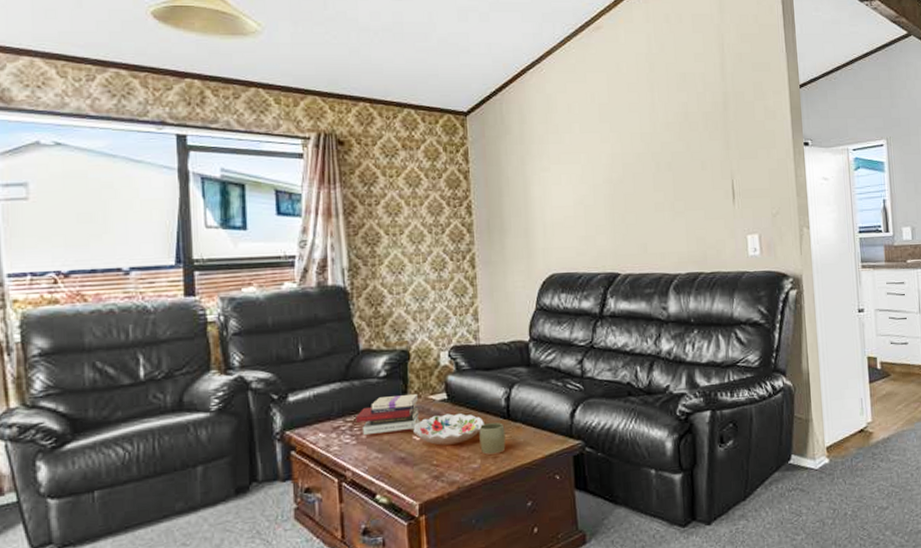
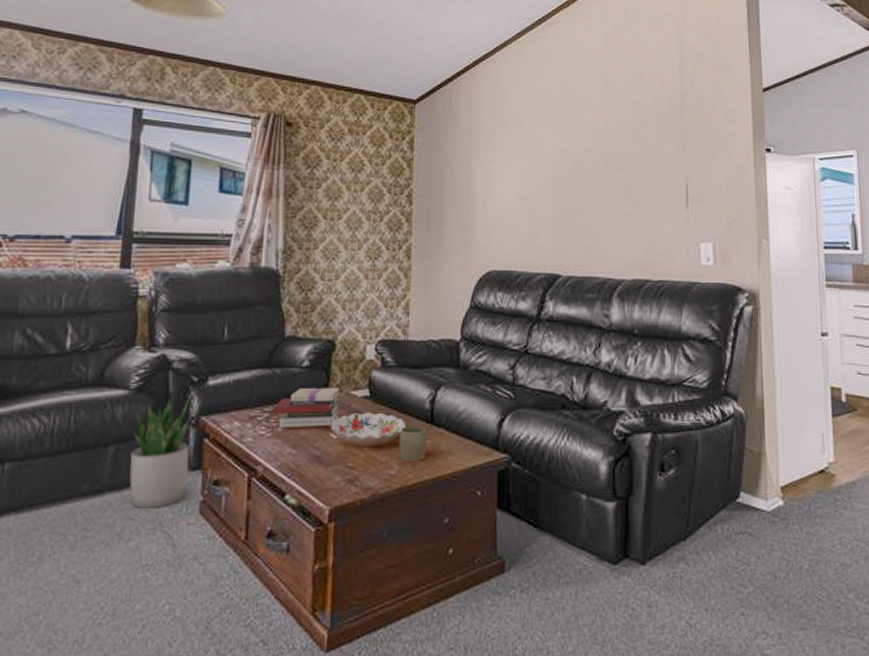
planter: none [217,413,280,521] -> present [129,396,192,508]

